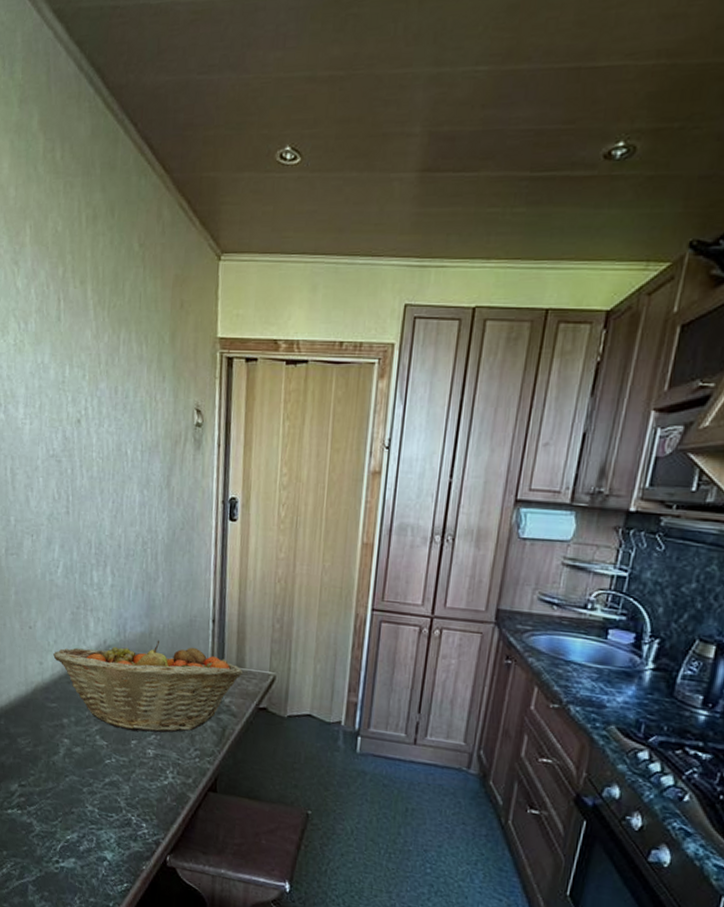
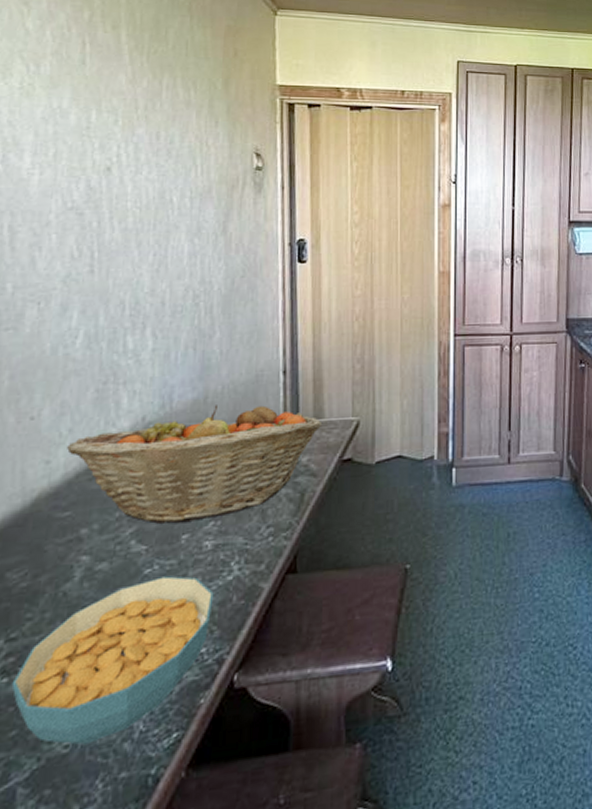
cereal bowl: none [23,768,154,872] -> present [11,576,214,745]

